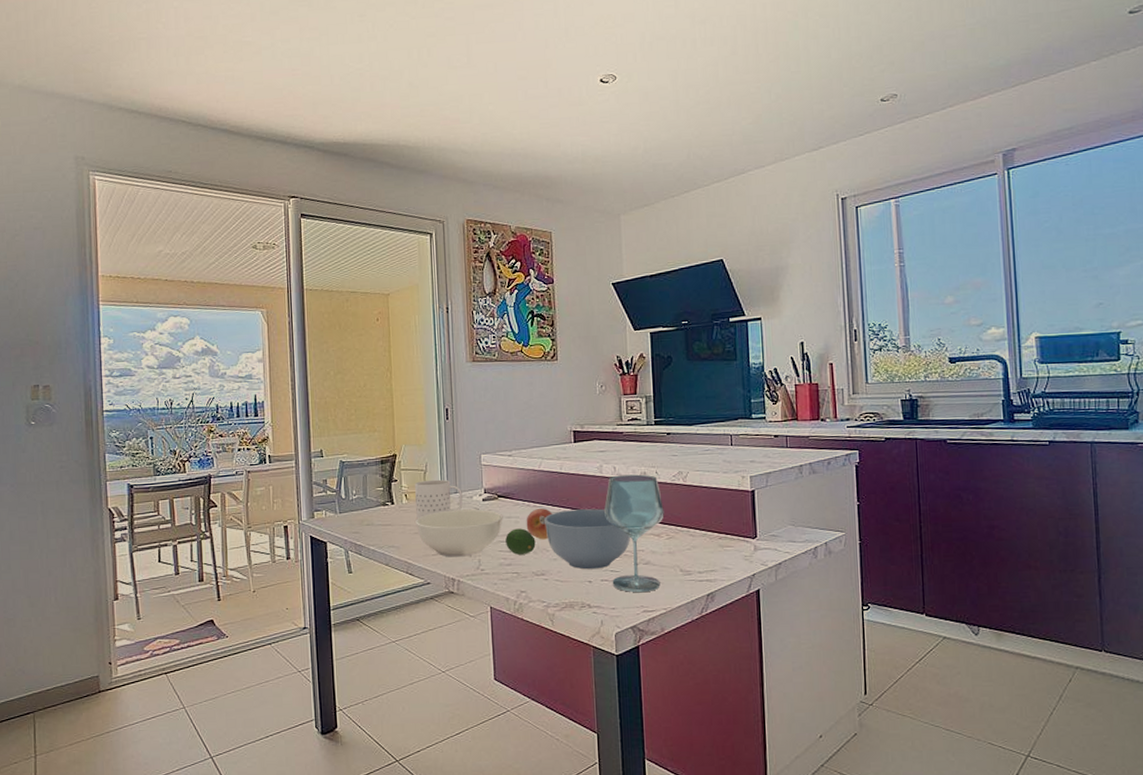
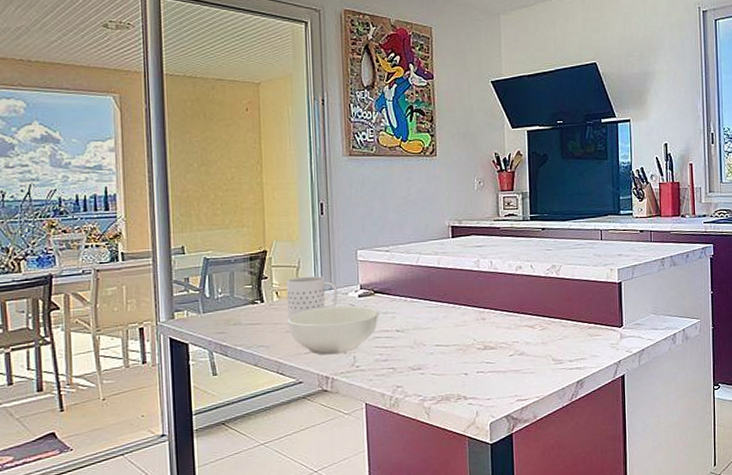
fruit: present [505,528,536,555] -> none [382,323,413,350]
fruit: present [526,508,553,540] -> none [403,303,430,335]
bowl: present [543,509,631,570] -> none [420,302,507,363]
wine glass: present [603,474,664,593] -> none [480,268,538,383]

